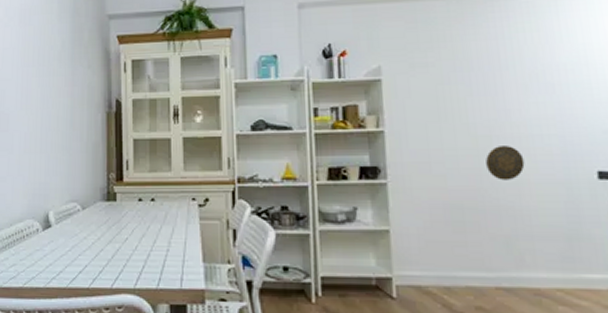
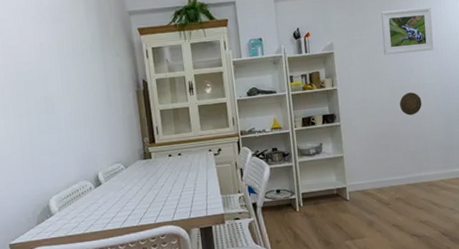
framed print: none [457,21,547,88] -> present [380,7,434,55]

